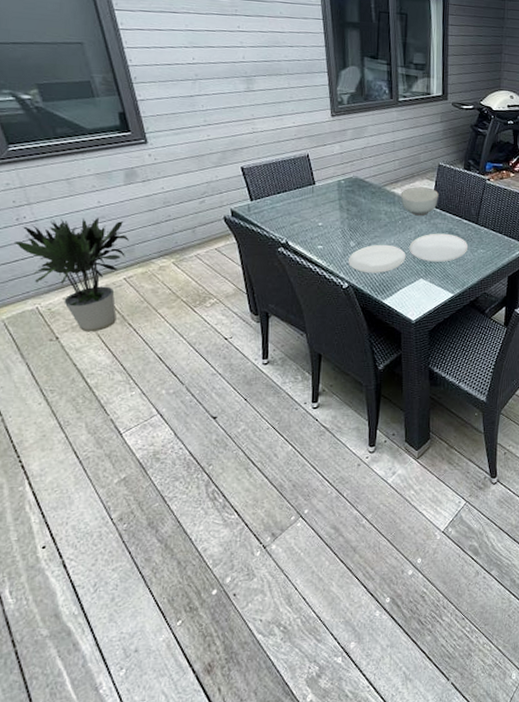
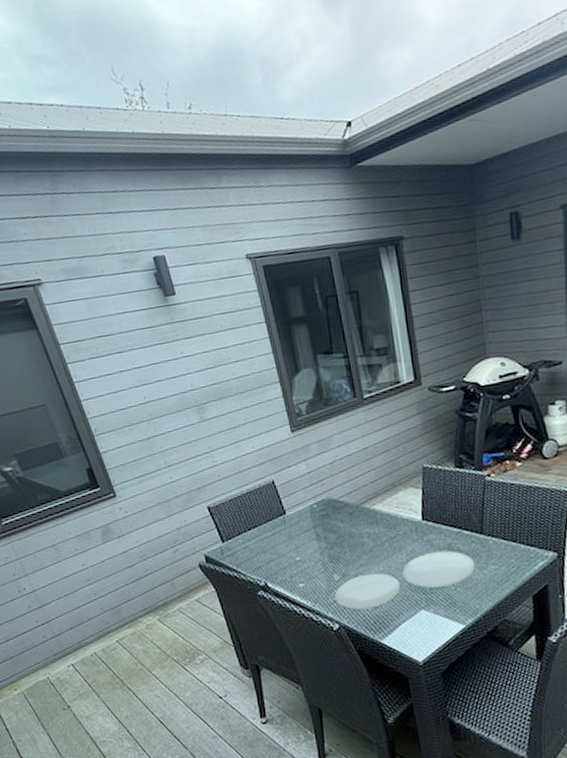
potted plant: present [15,217,129,332] -> none [21,580,116,699]
bowl: present [400,187,439,216] -> none [382,497,429,534]

